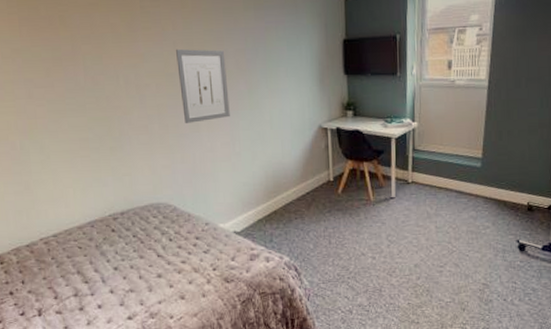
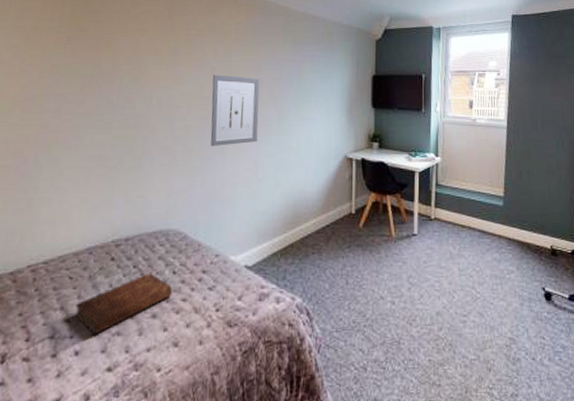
bible: none [89,241,173,292] -> present [75,273,173,335]

